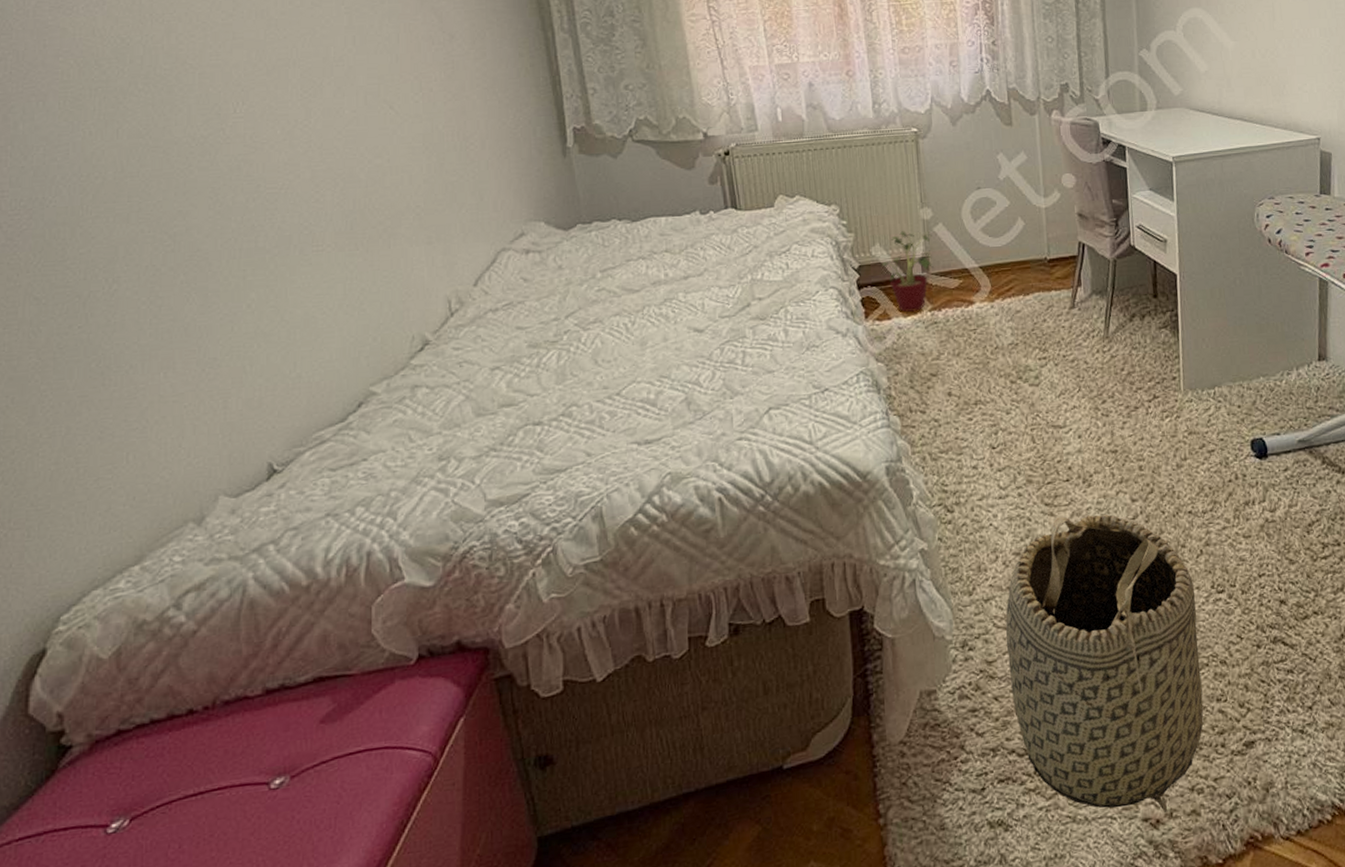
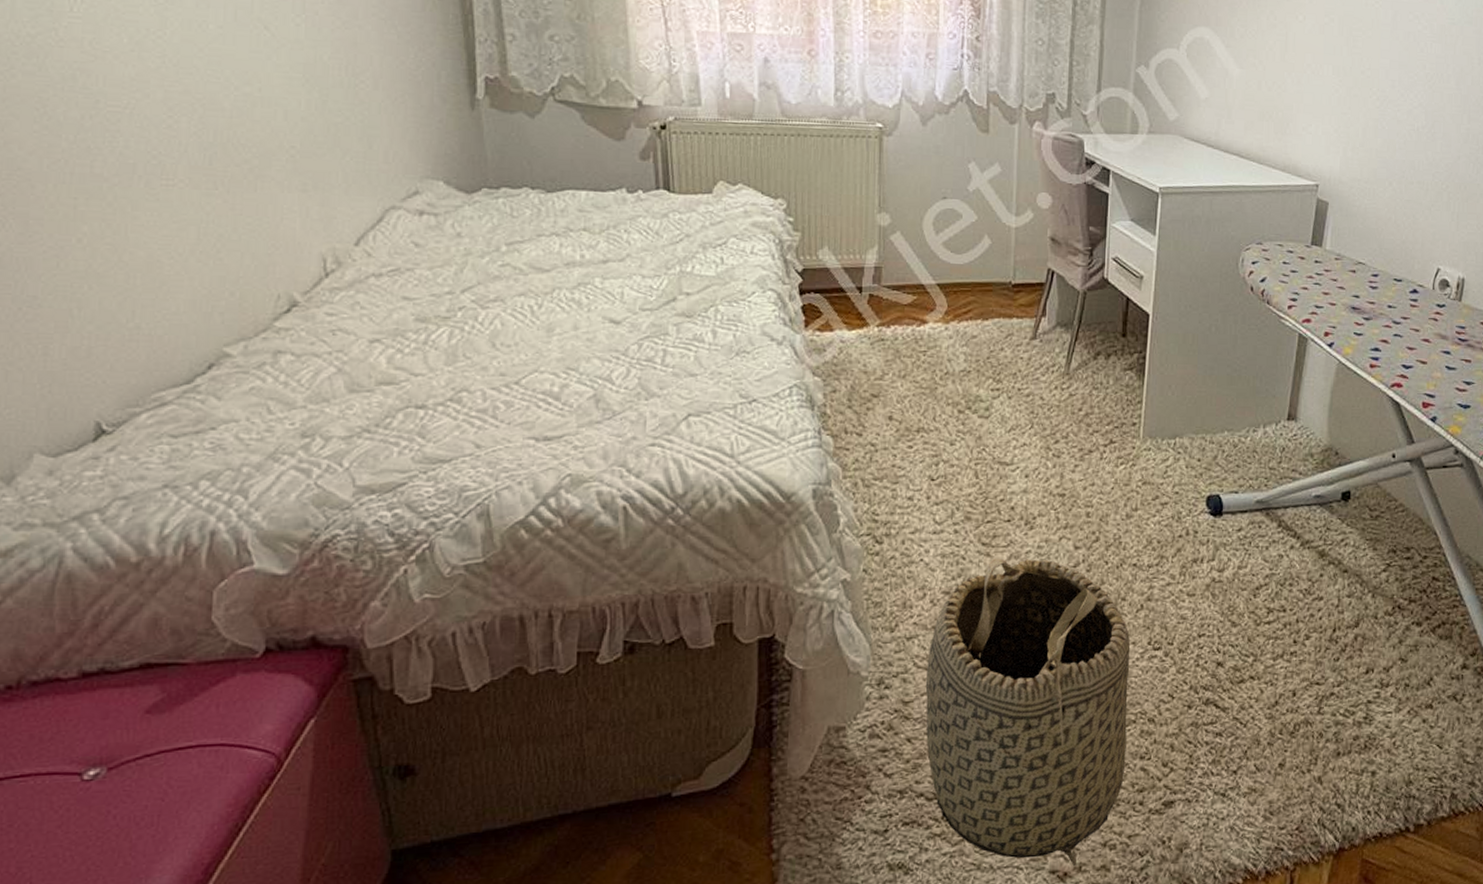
potted plant: present [881,231,934,312] -> none [827,236,887,325]

